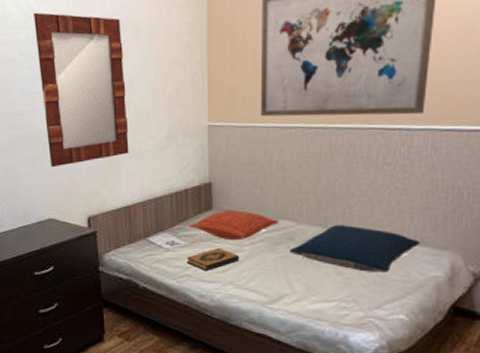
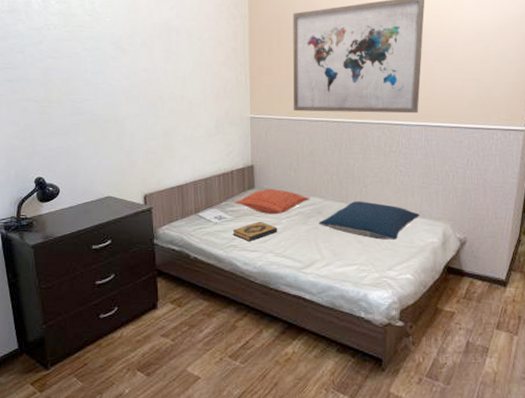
home mirror: present [33,12,129,168] -> none [96,14,182,150]

